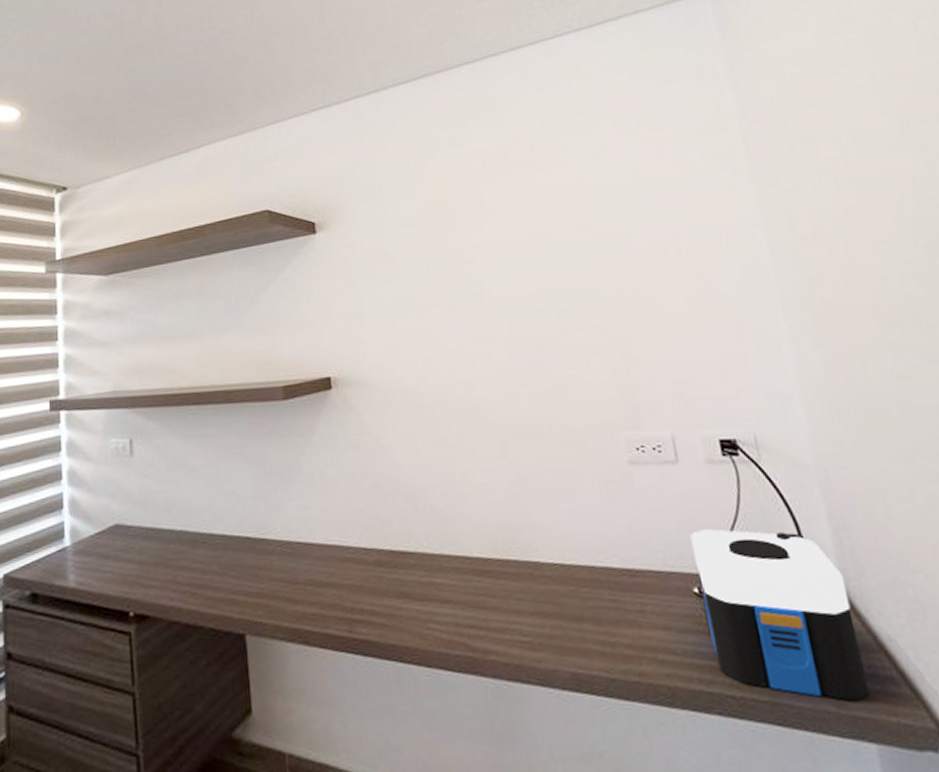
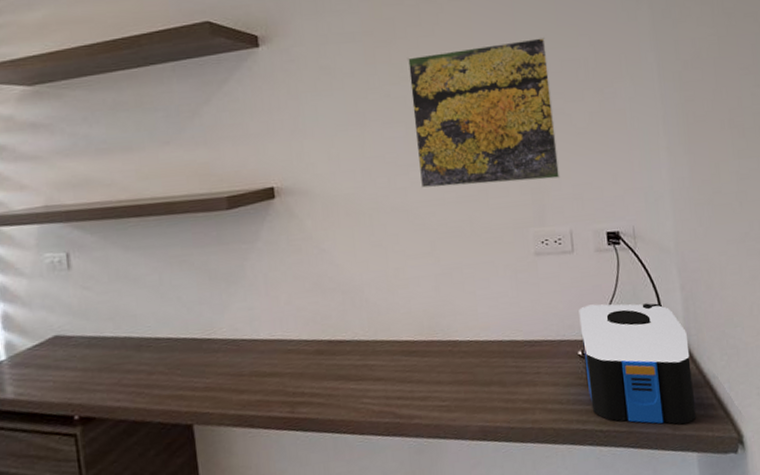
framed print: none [469,213,655,383] -> present [407,36,561,189]

